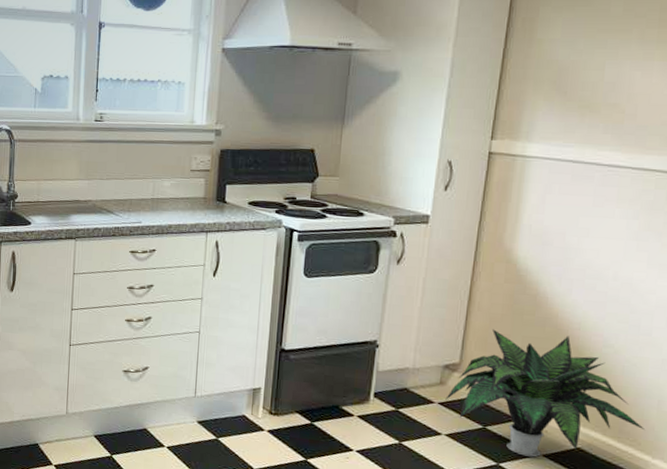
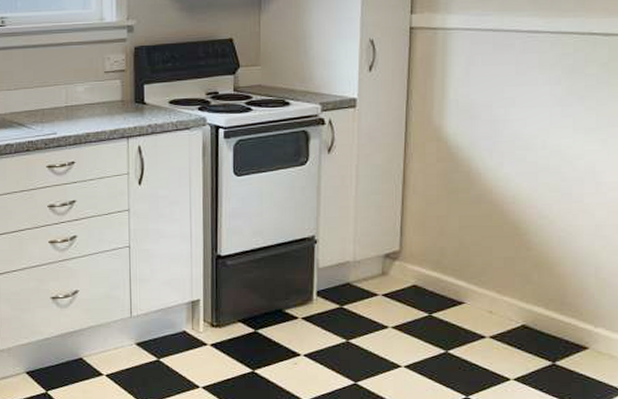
potted plant: present [445,329,644,457] -> none [389,211,584,340]

